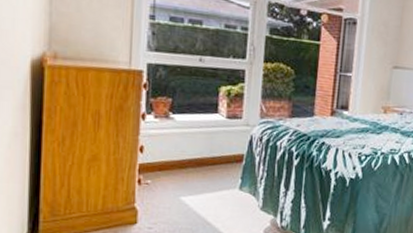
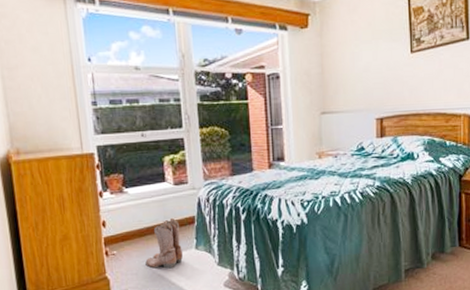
boots: none [181,152,226,207] -> present [145,217,183,269]

